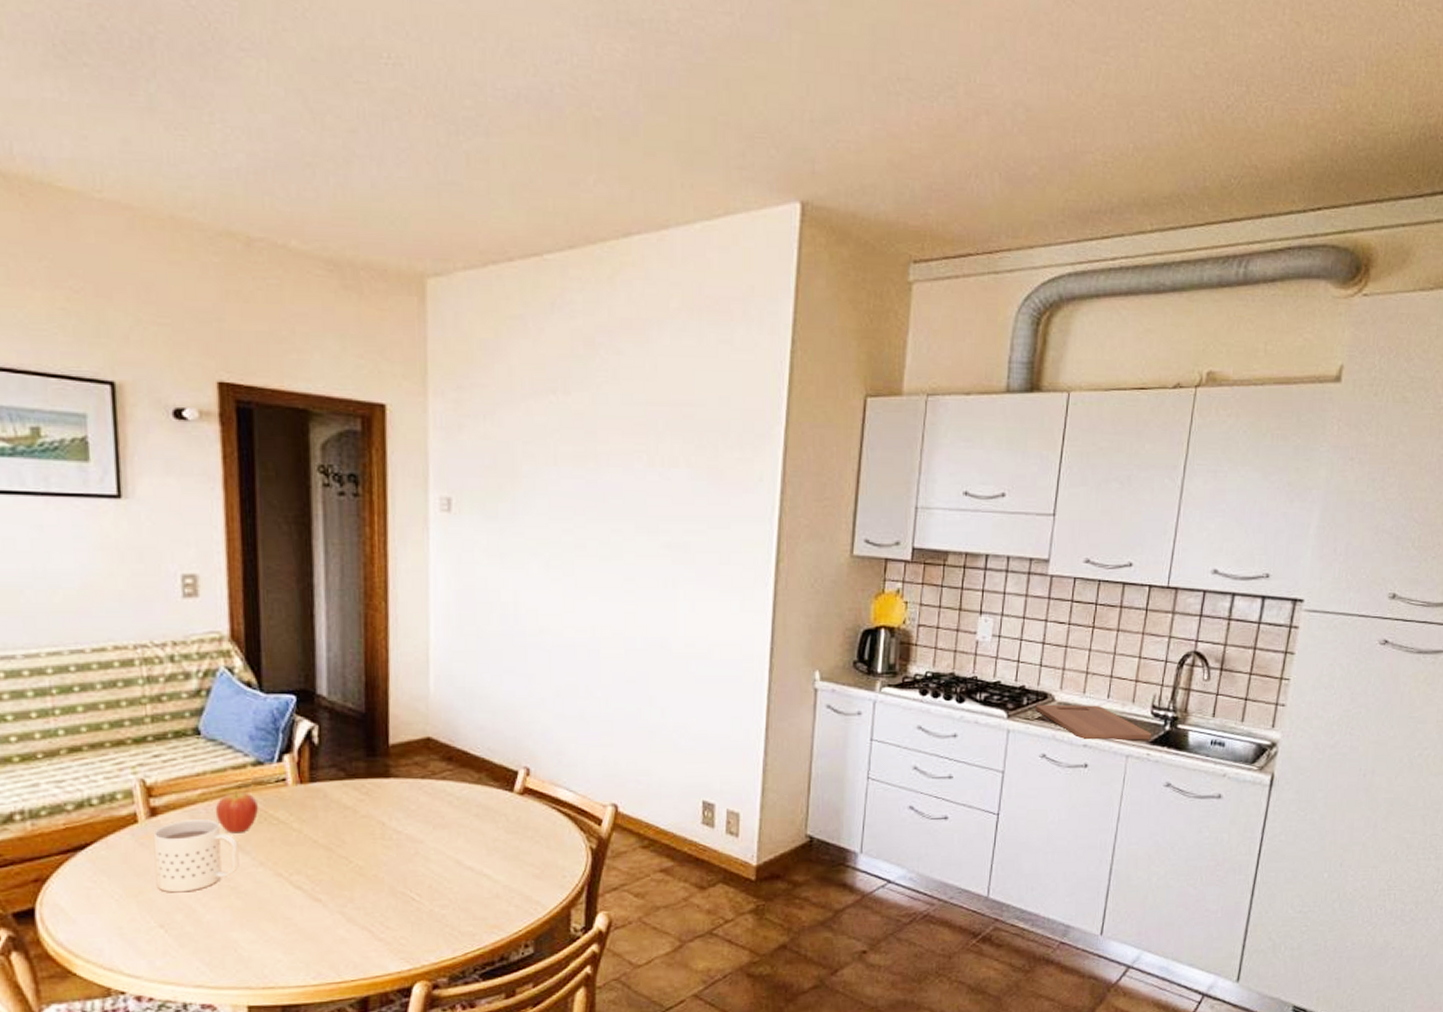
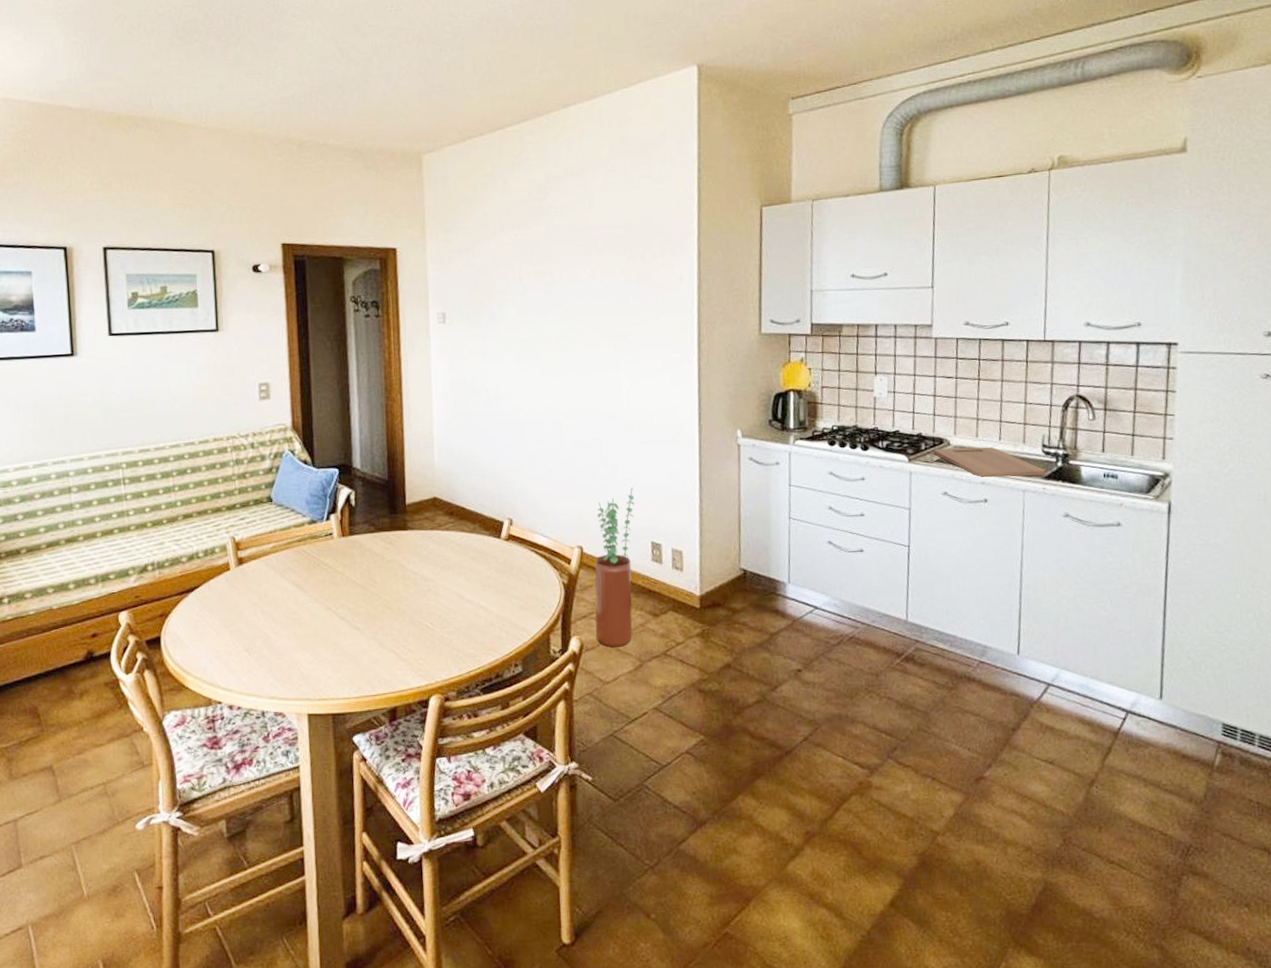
mug: present [153,819,239,893] -> none [240,566,301,624]
fruit: present [215,791,259,834] -> none [283,544,314,577]
vase: none [628,734,685,925] -> present [594,487,634,648]

